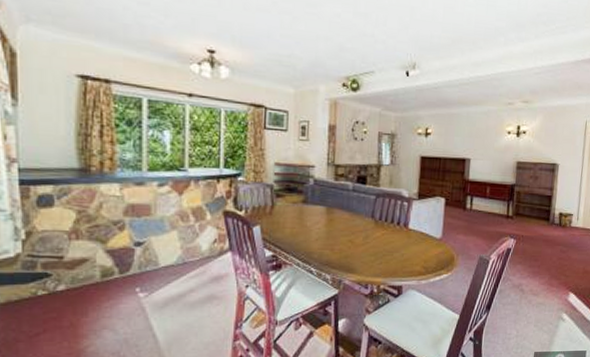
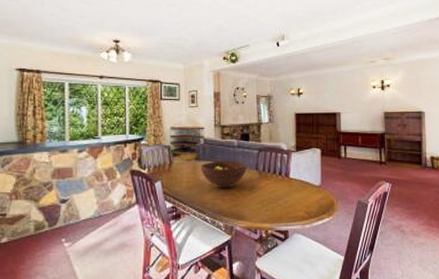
fruit bowl: none [308,205,361,237] -> present [200,160,246,188]

